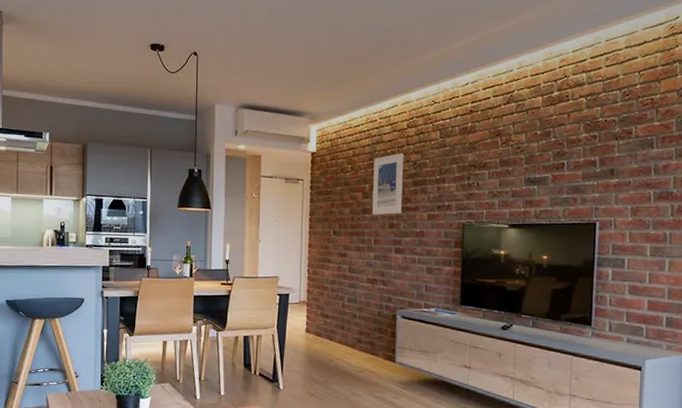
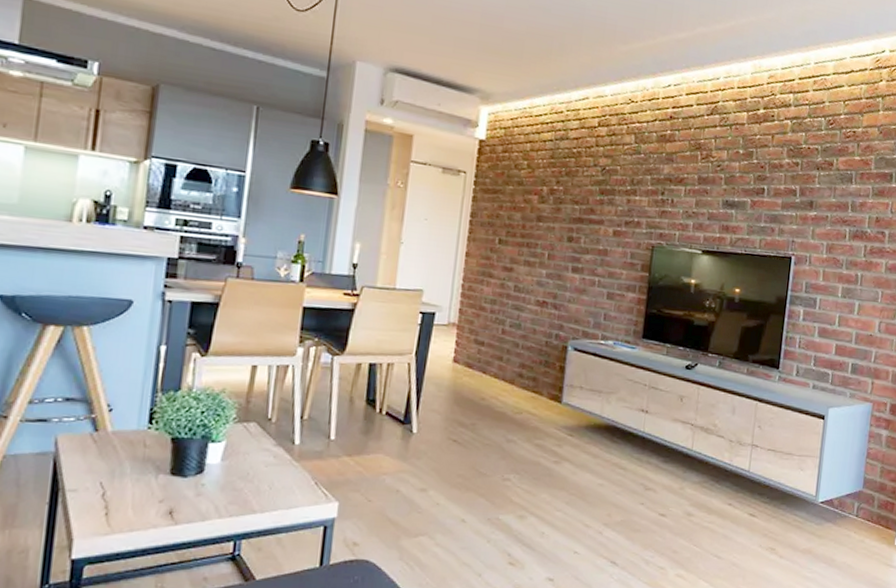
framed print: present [372,153,403,215] -> none [548,154,591,227]

